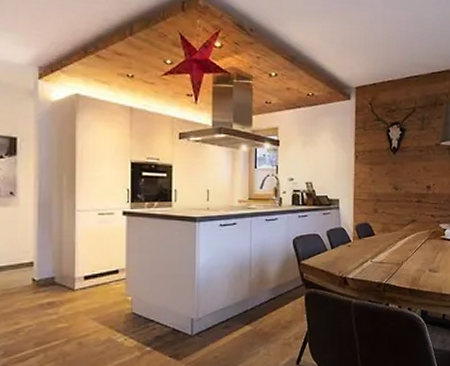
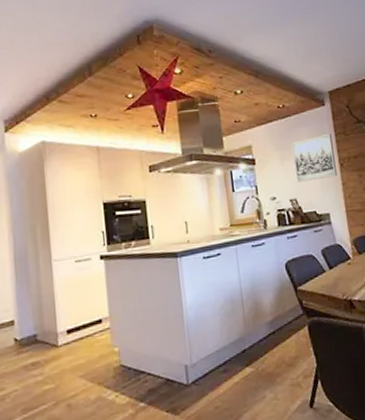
wall art: none [314,126,352,168] -> present [291,133,338,182]

